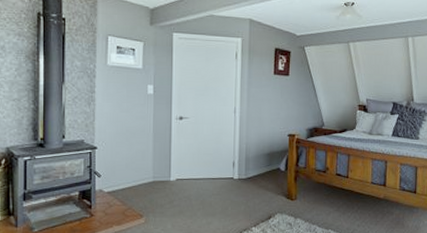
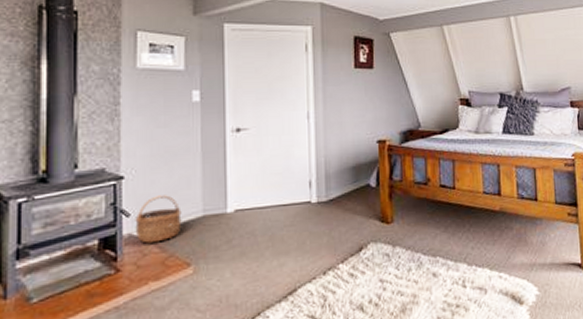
wicker basket: none [104,163,138,198] -> present [135,195,182,243]

